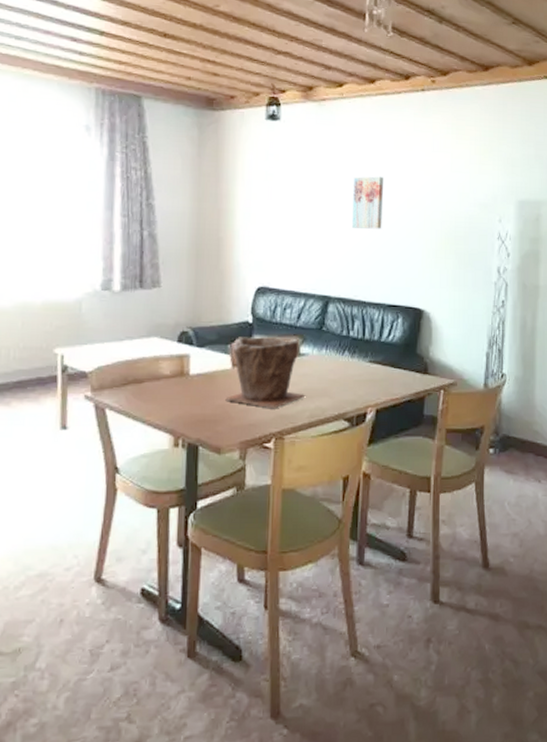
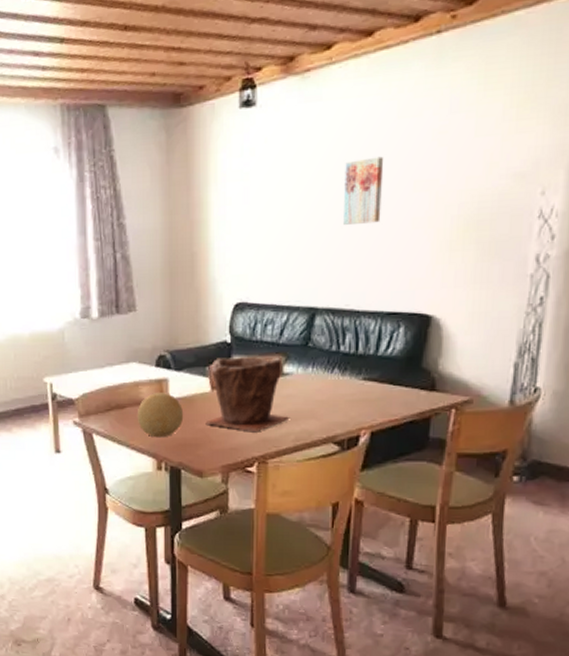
decorative ball: none [155,367,204,414] -> present [137,391,184,438]

